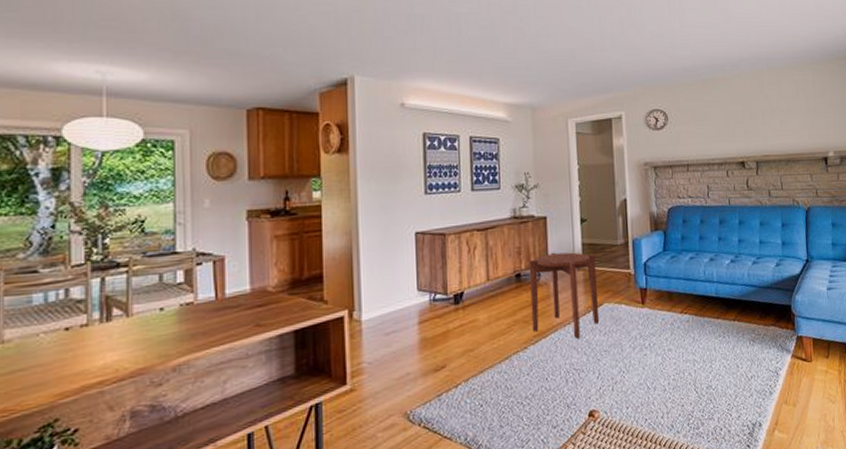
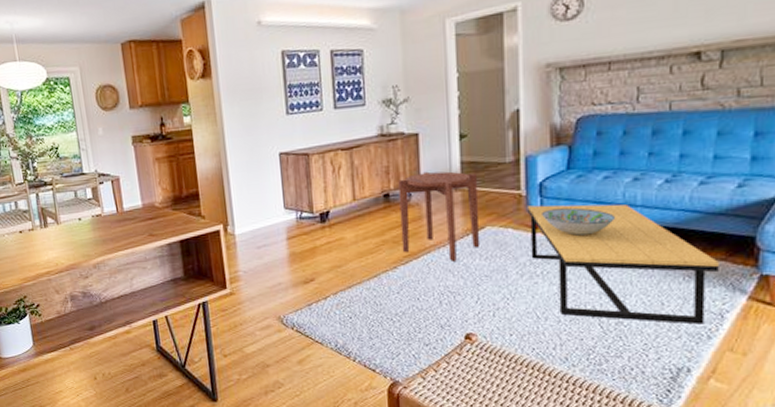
coffee table: none [635,280,772,384] -> present [526,204,719,325]
decorative bowl: none [647,284,700,309] -> present [542,207,614,236]

